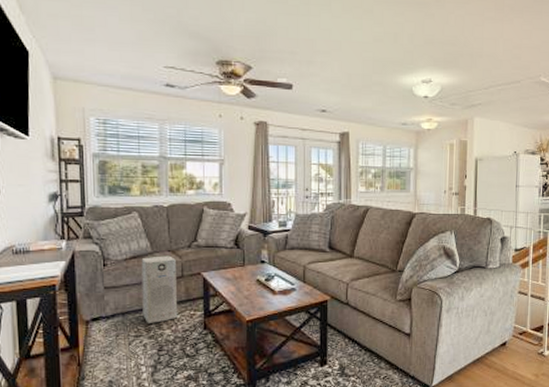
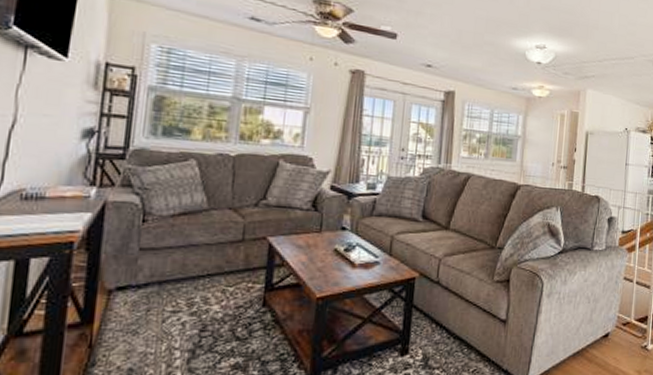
air purifier: present [141,255,178,323] -> none [185,213,237,296]

